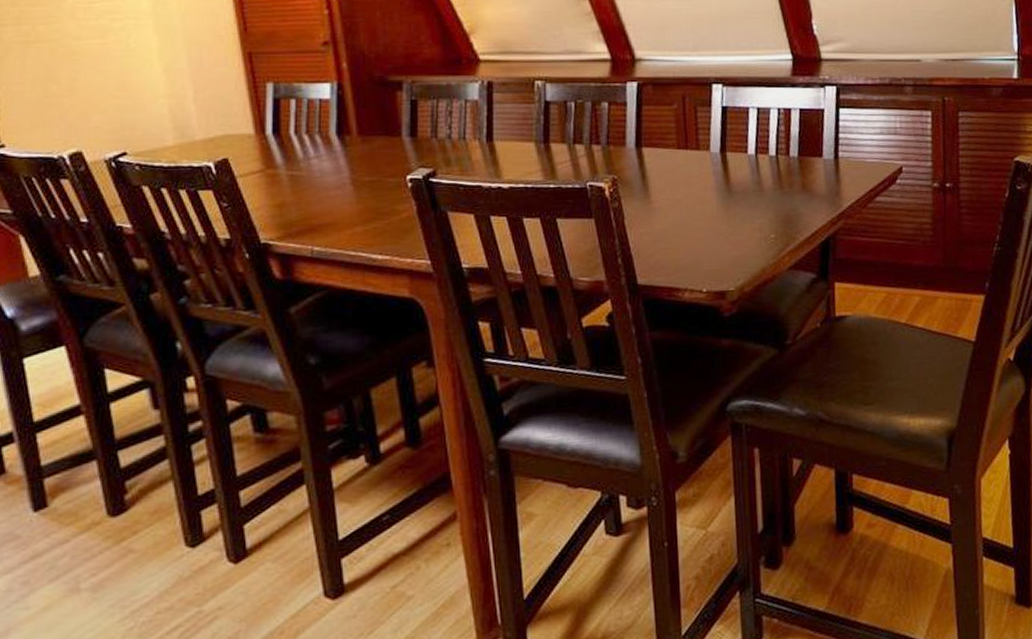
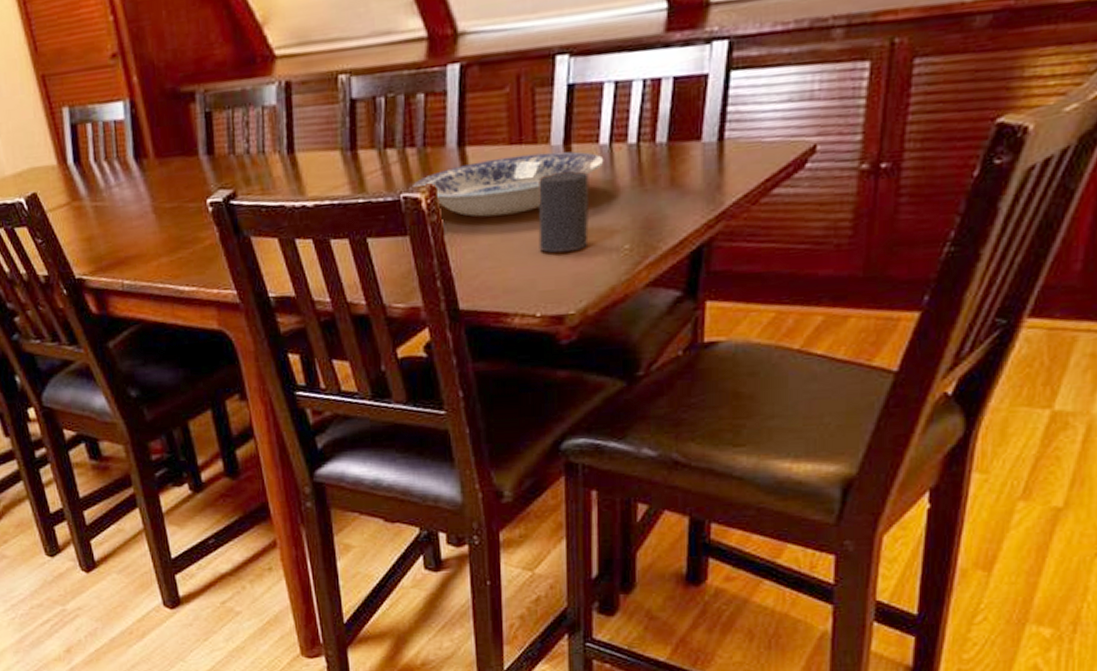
plate: none [598,157,752,206] -> present [413,151,604,217]
cup: none [702,174,743,238] -> present [538,171,590,253]

